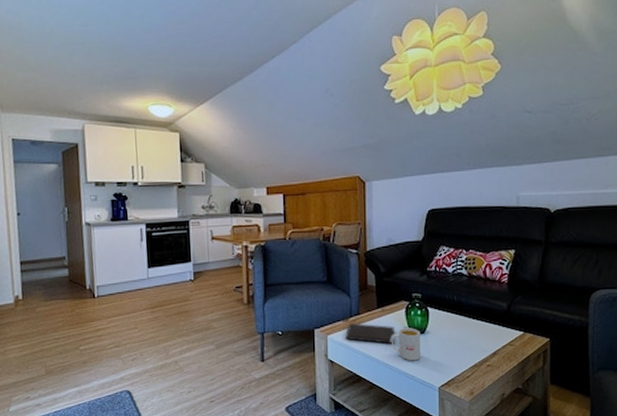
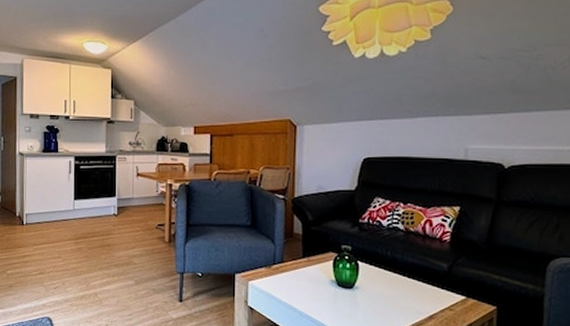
hardcover book: present [345,323,396,344] -> none [267,271,322,297]
mug: present [391,328,421,361] -> none [315,280,349,317]

